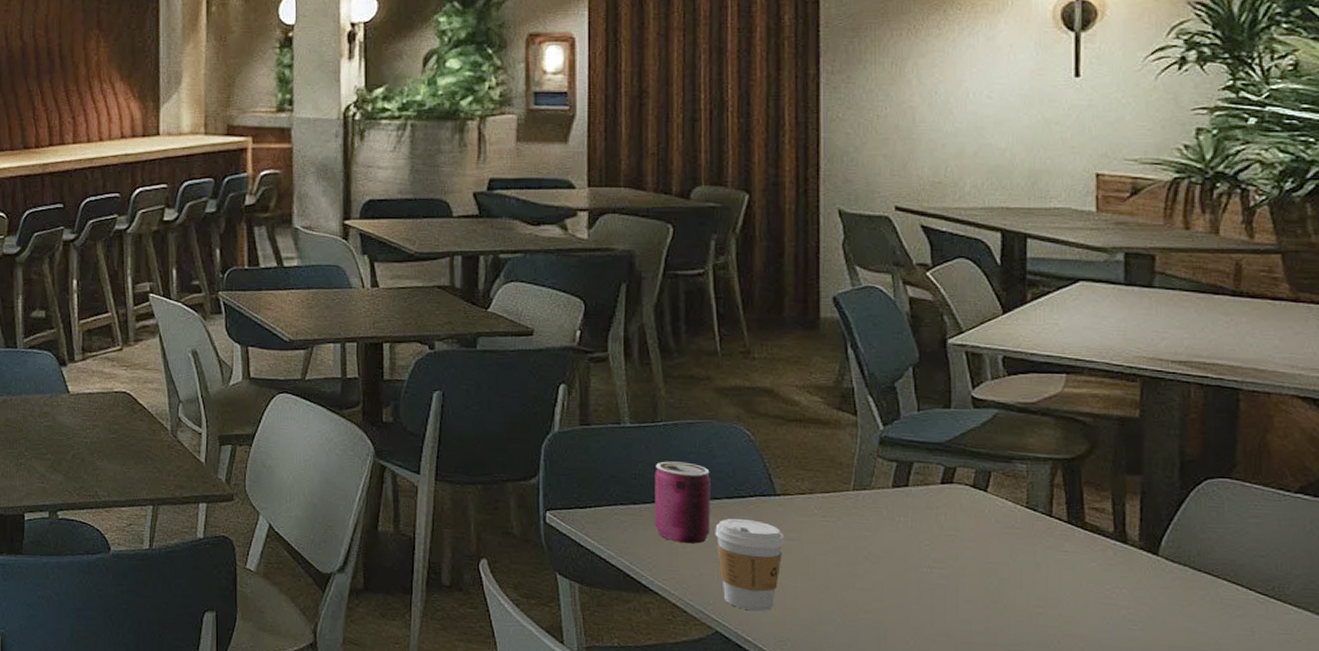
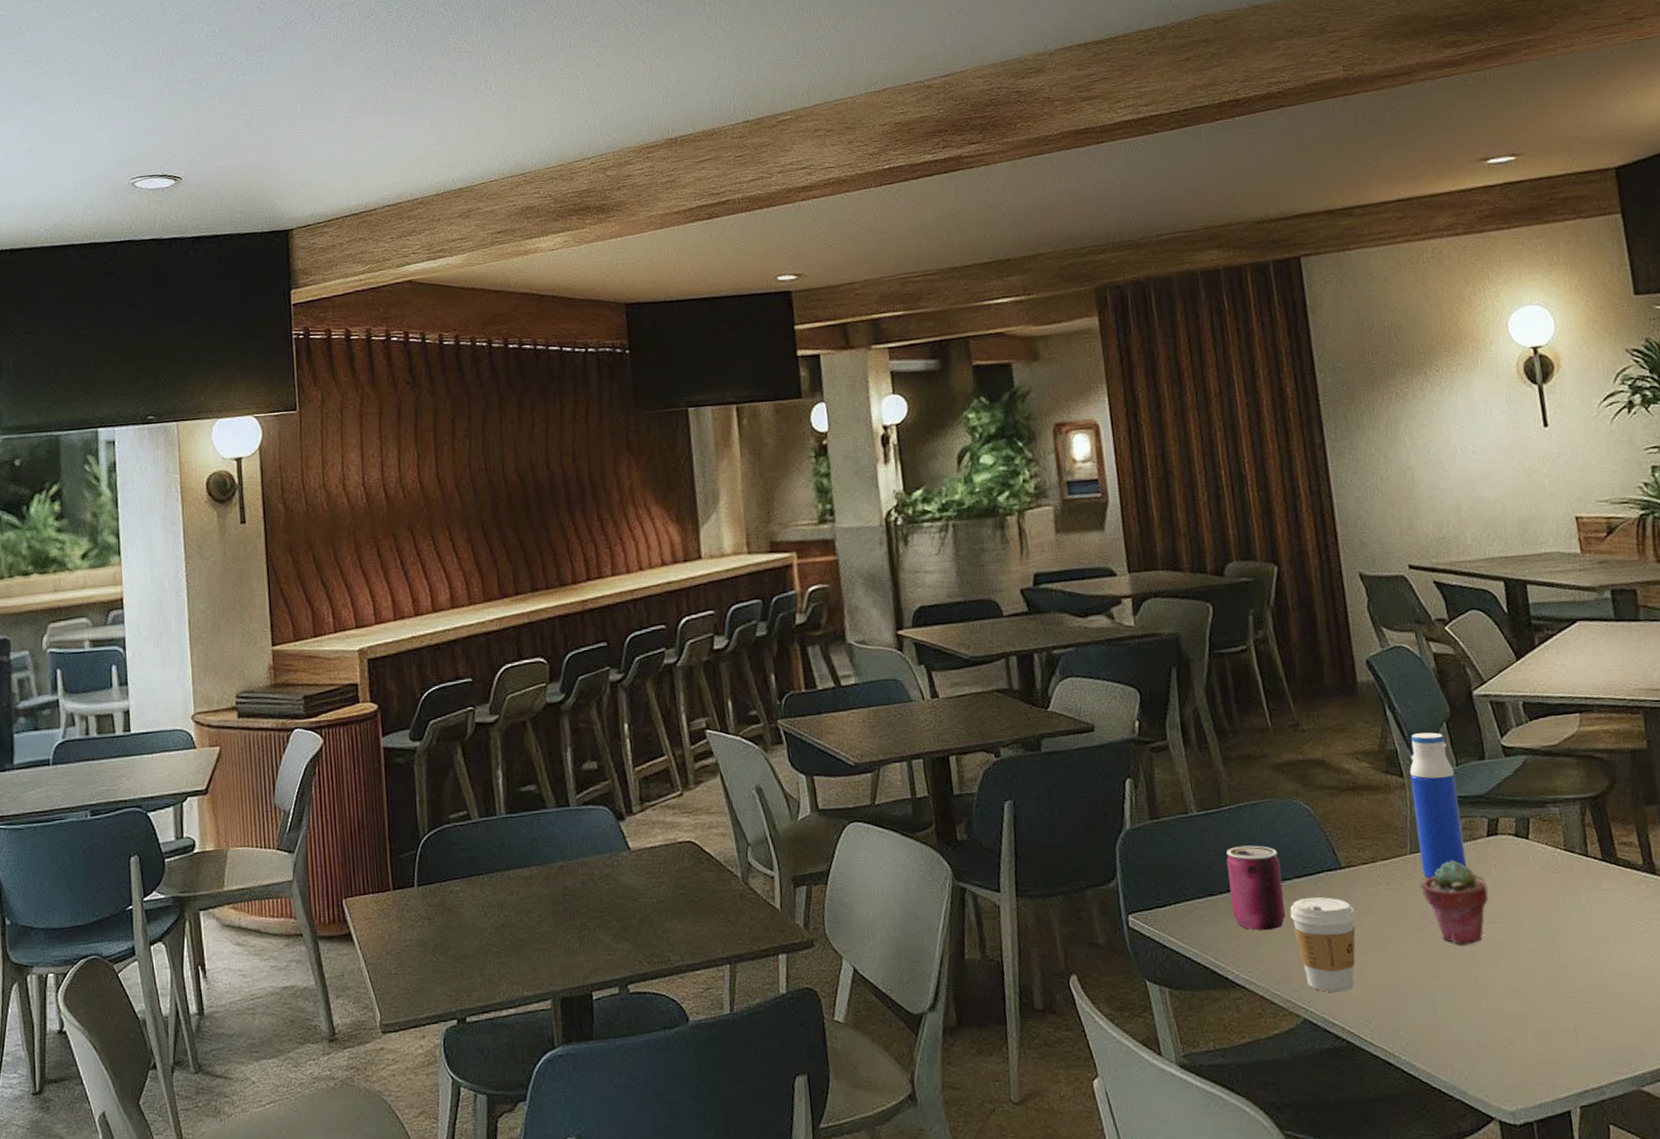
potted succulent: none [860,502,933,585] -> present [1420,861,1489,945]
water bottle: none [864,375,915,518] -> present [1410,732,1467,879]

